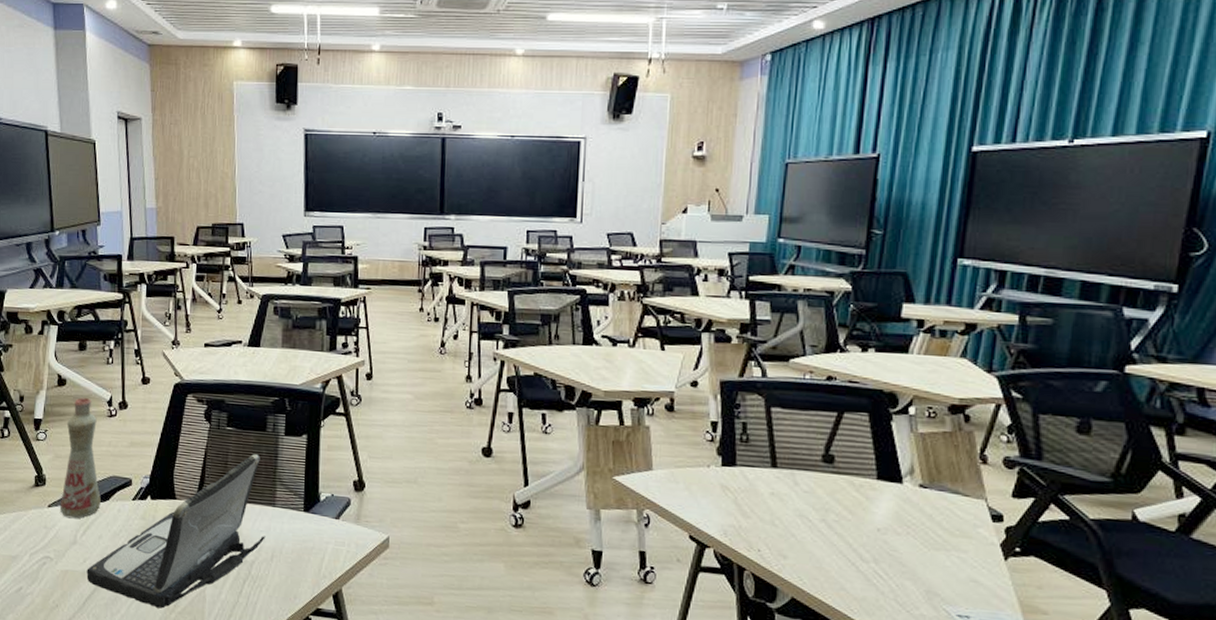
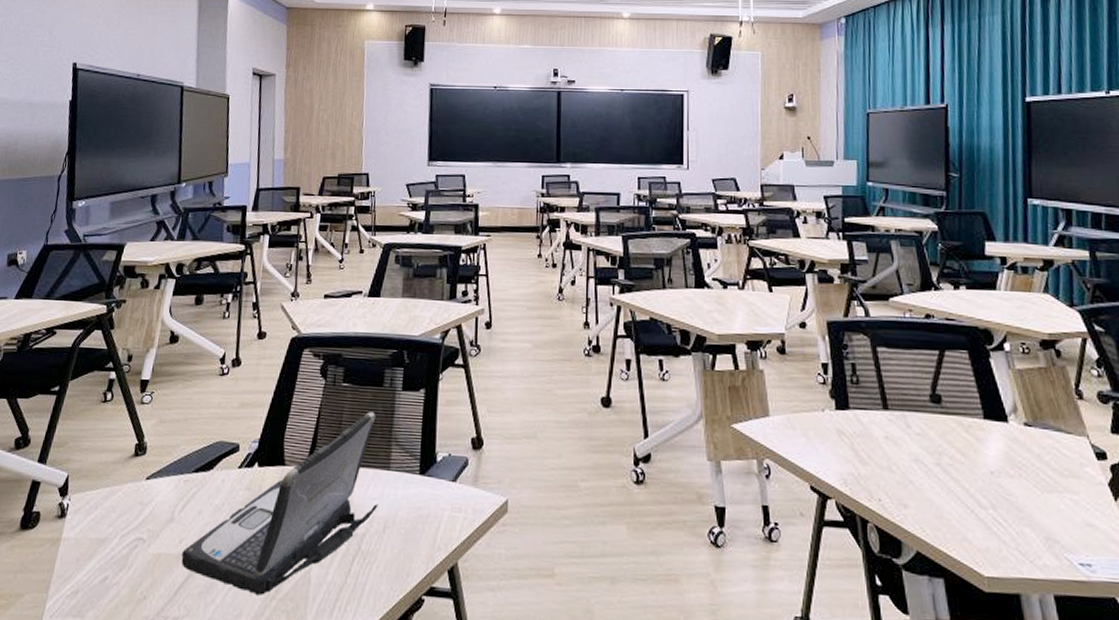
bottle: present [59,398,101,519] -> none [158,355,208,493]

